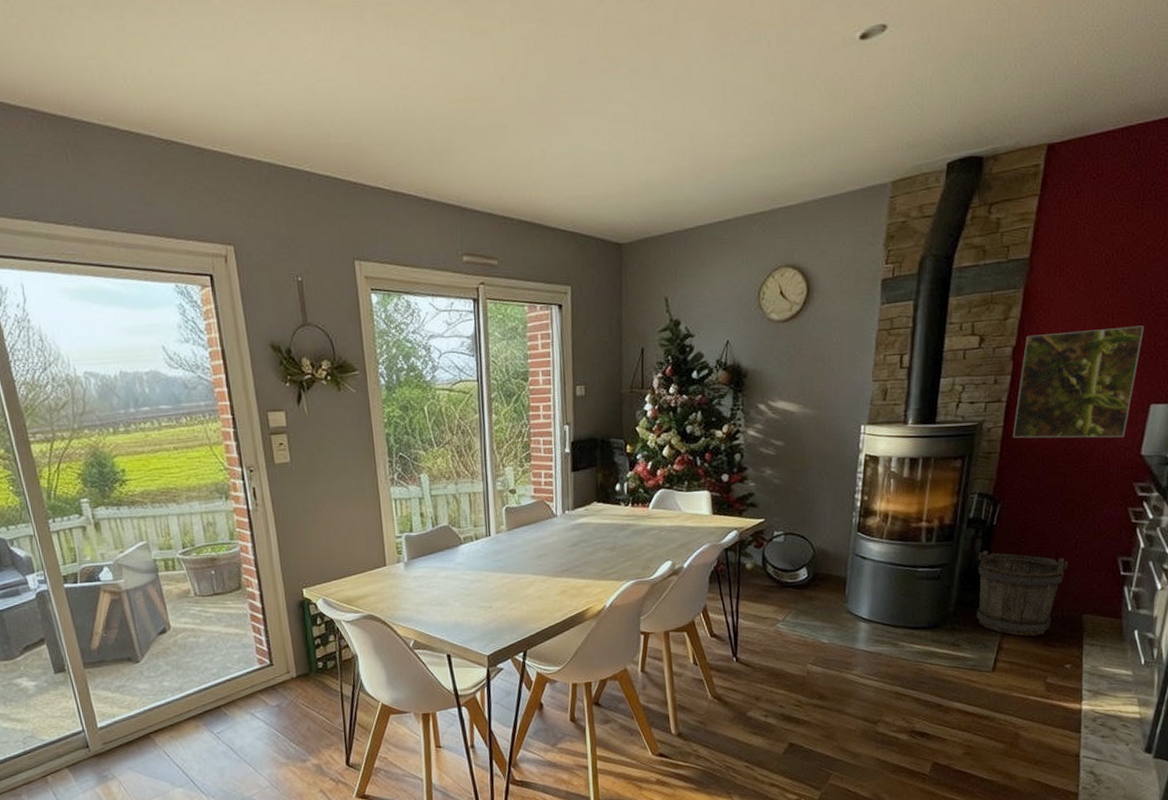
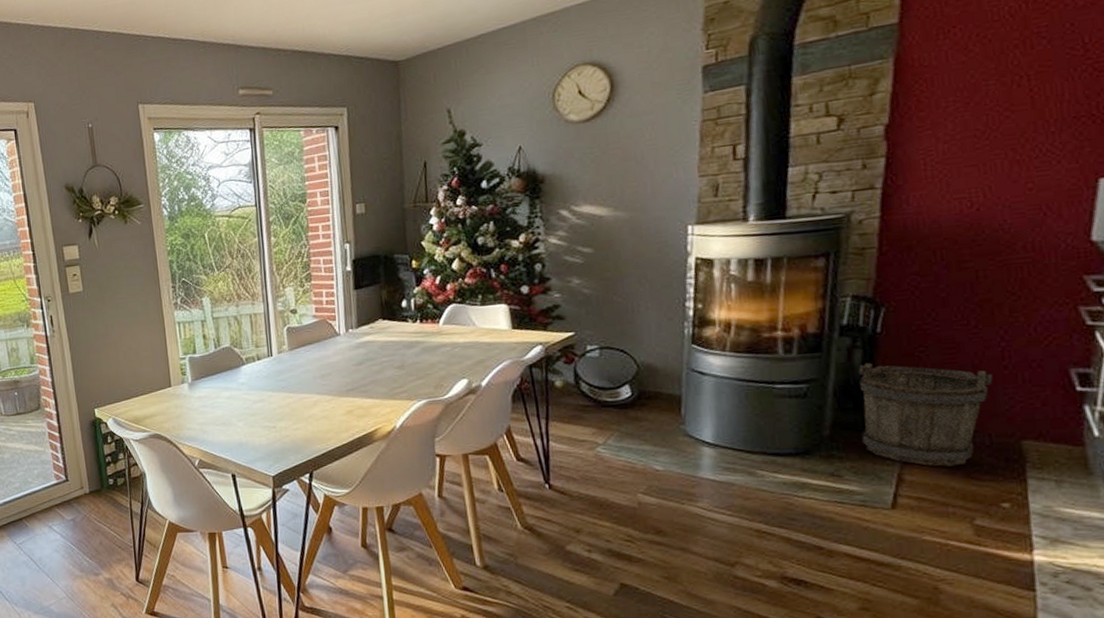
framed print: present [1012,325,1145,438] -> none [894,84,1079,230]

